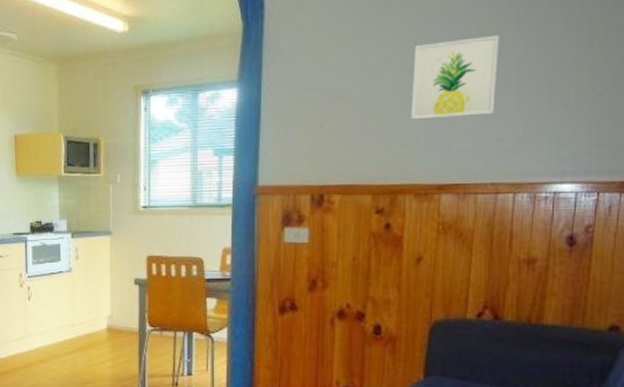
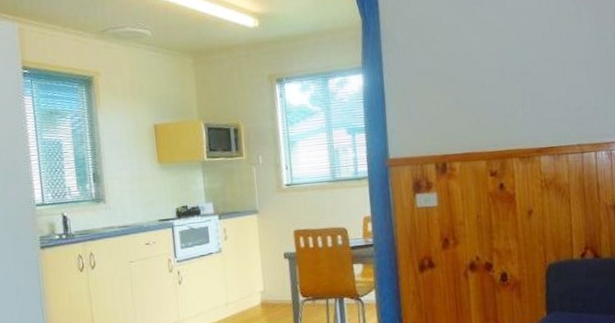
wall art: present [410,36,499,120] -> none [505,26,572,96]

